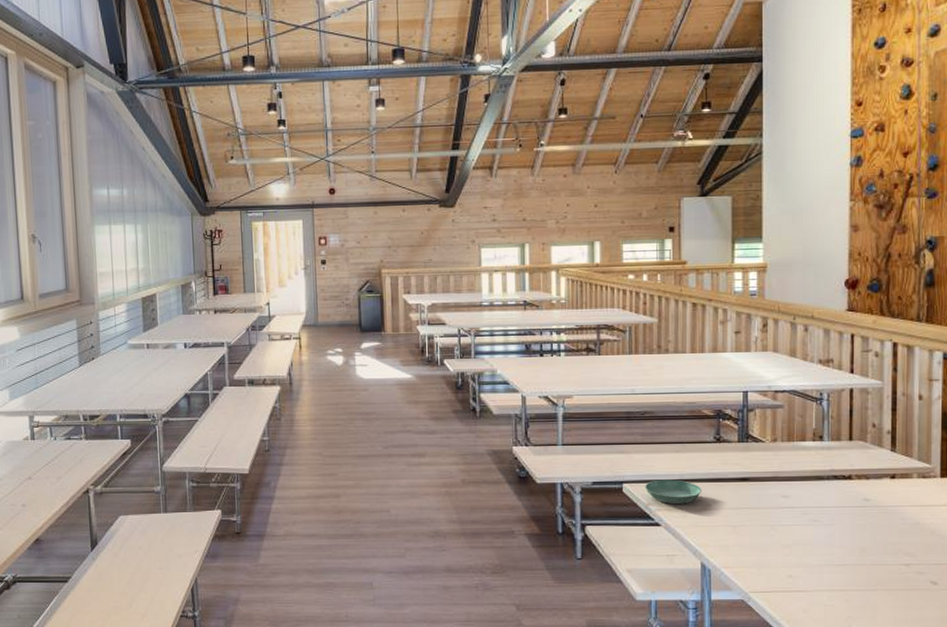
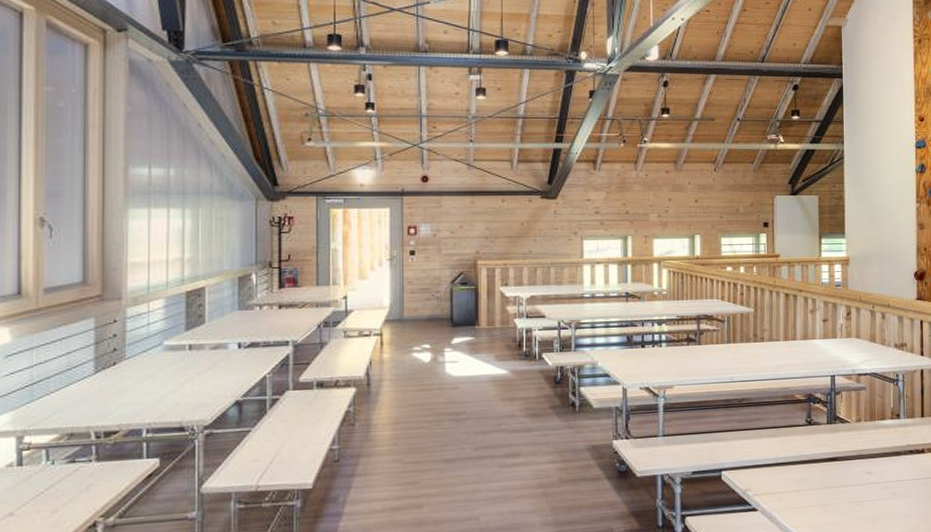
saucer: present [645,479,702,505] -> none [743,464,796,488]

